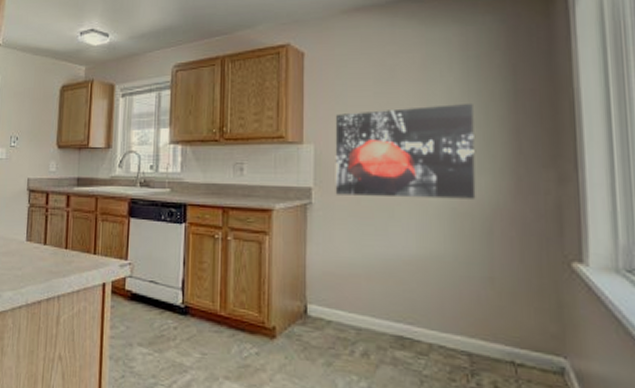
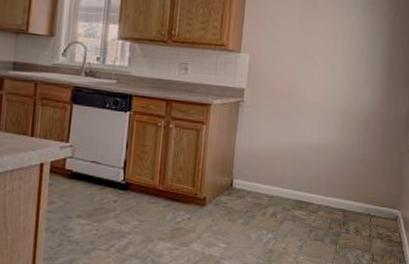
wall art: present [335,102,476,199] -> none [263,32,366,105]

